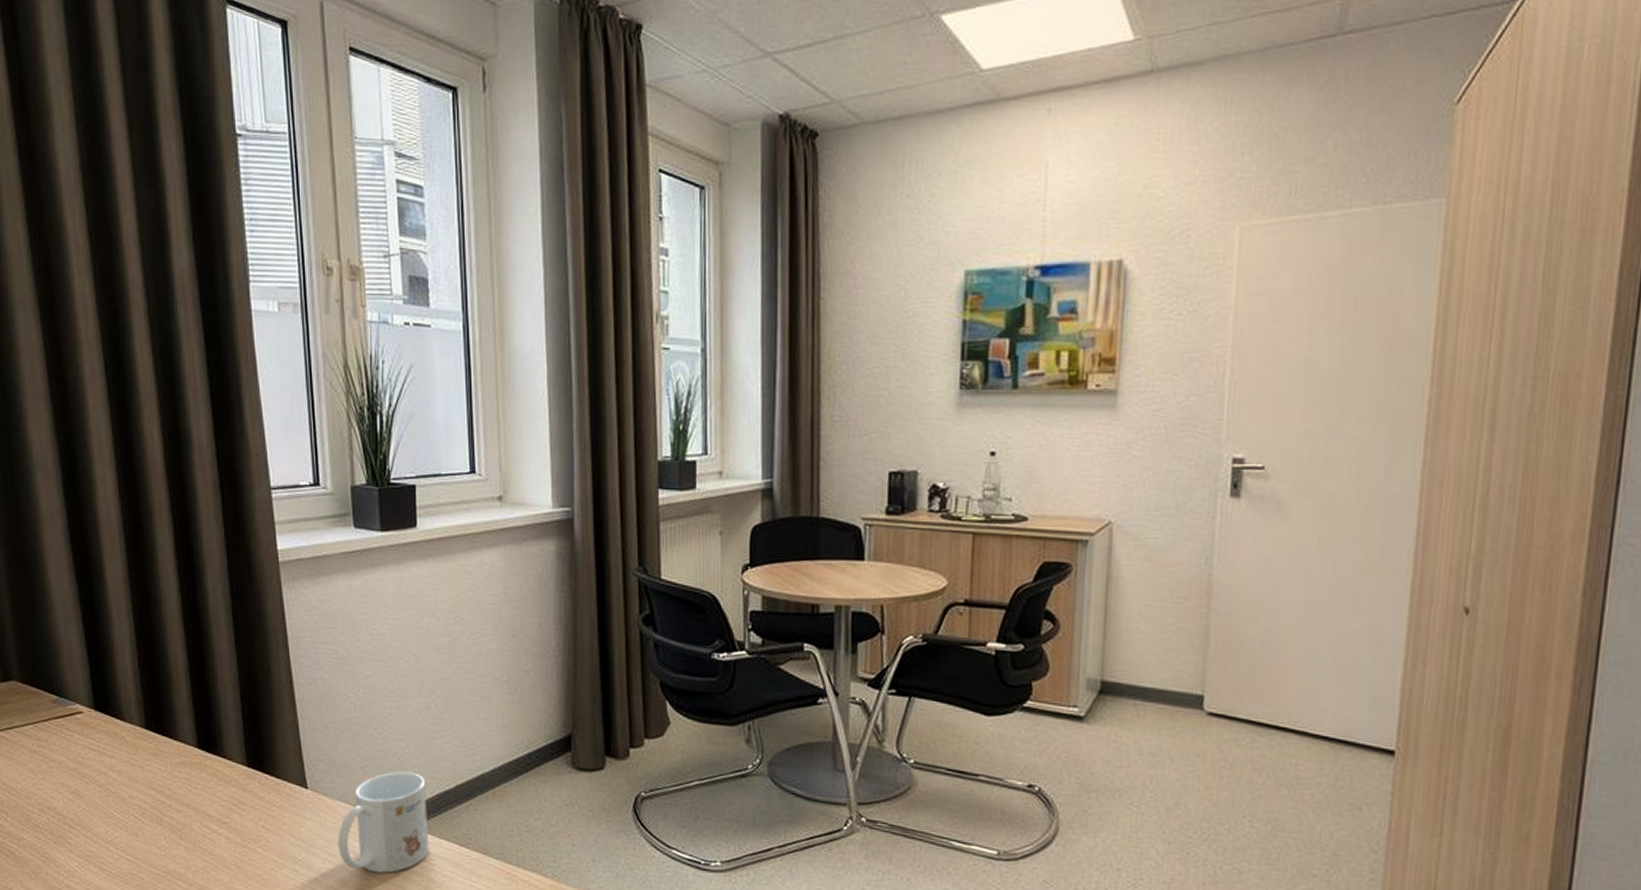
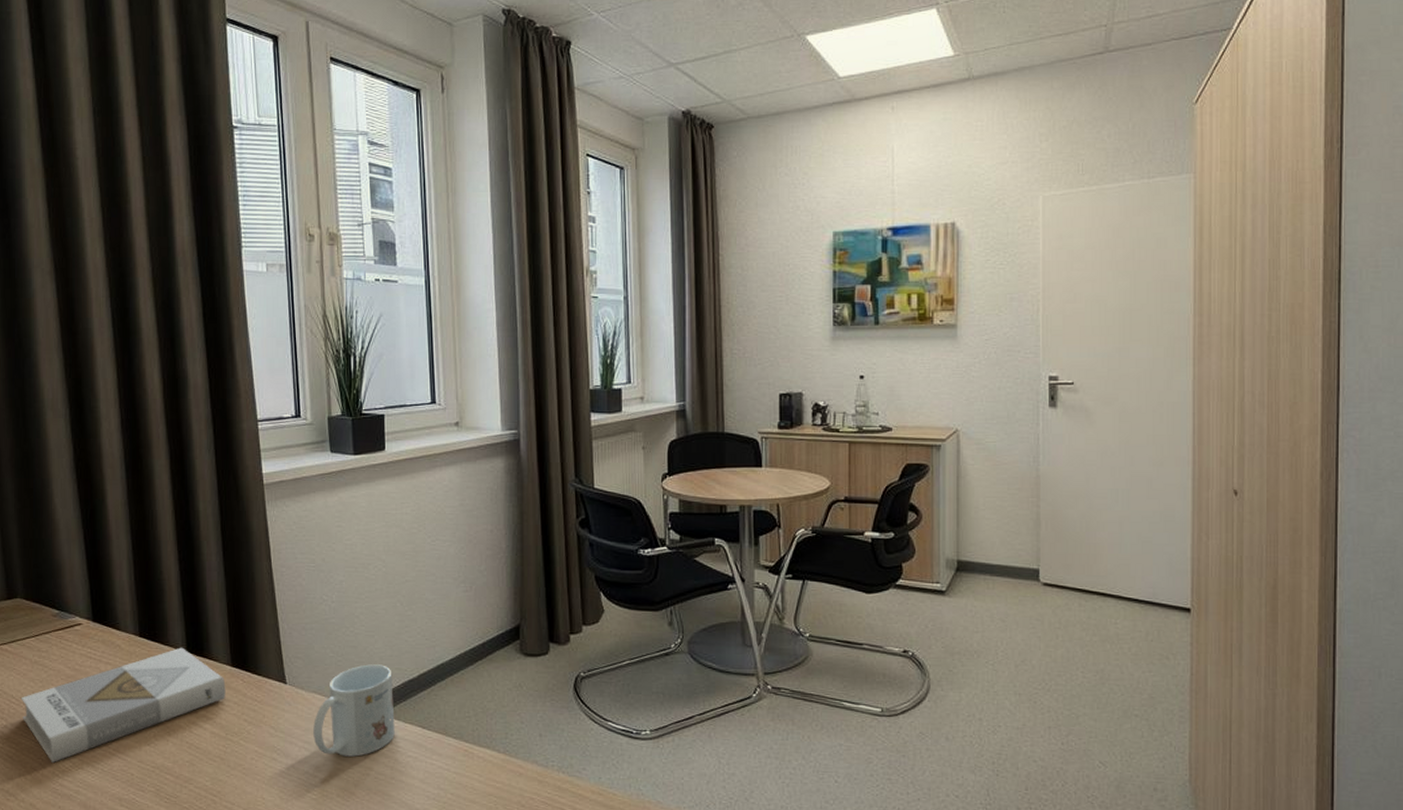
book: none [20,742,241,862] -> present [20,647,226,763]

